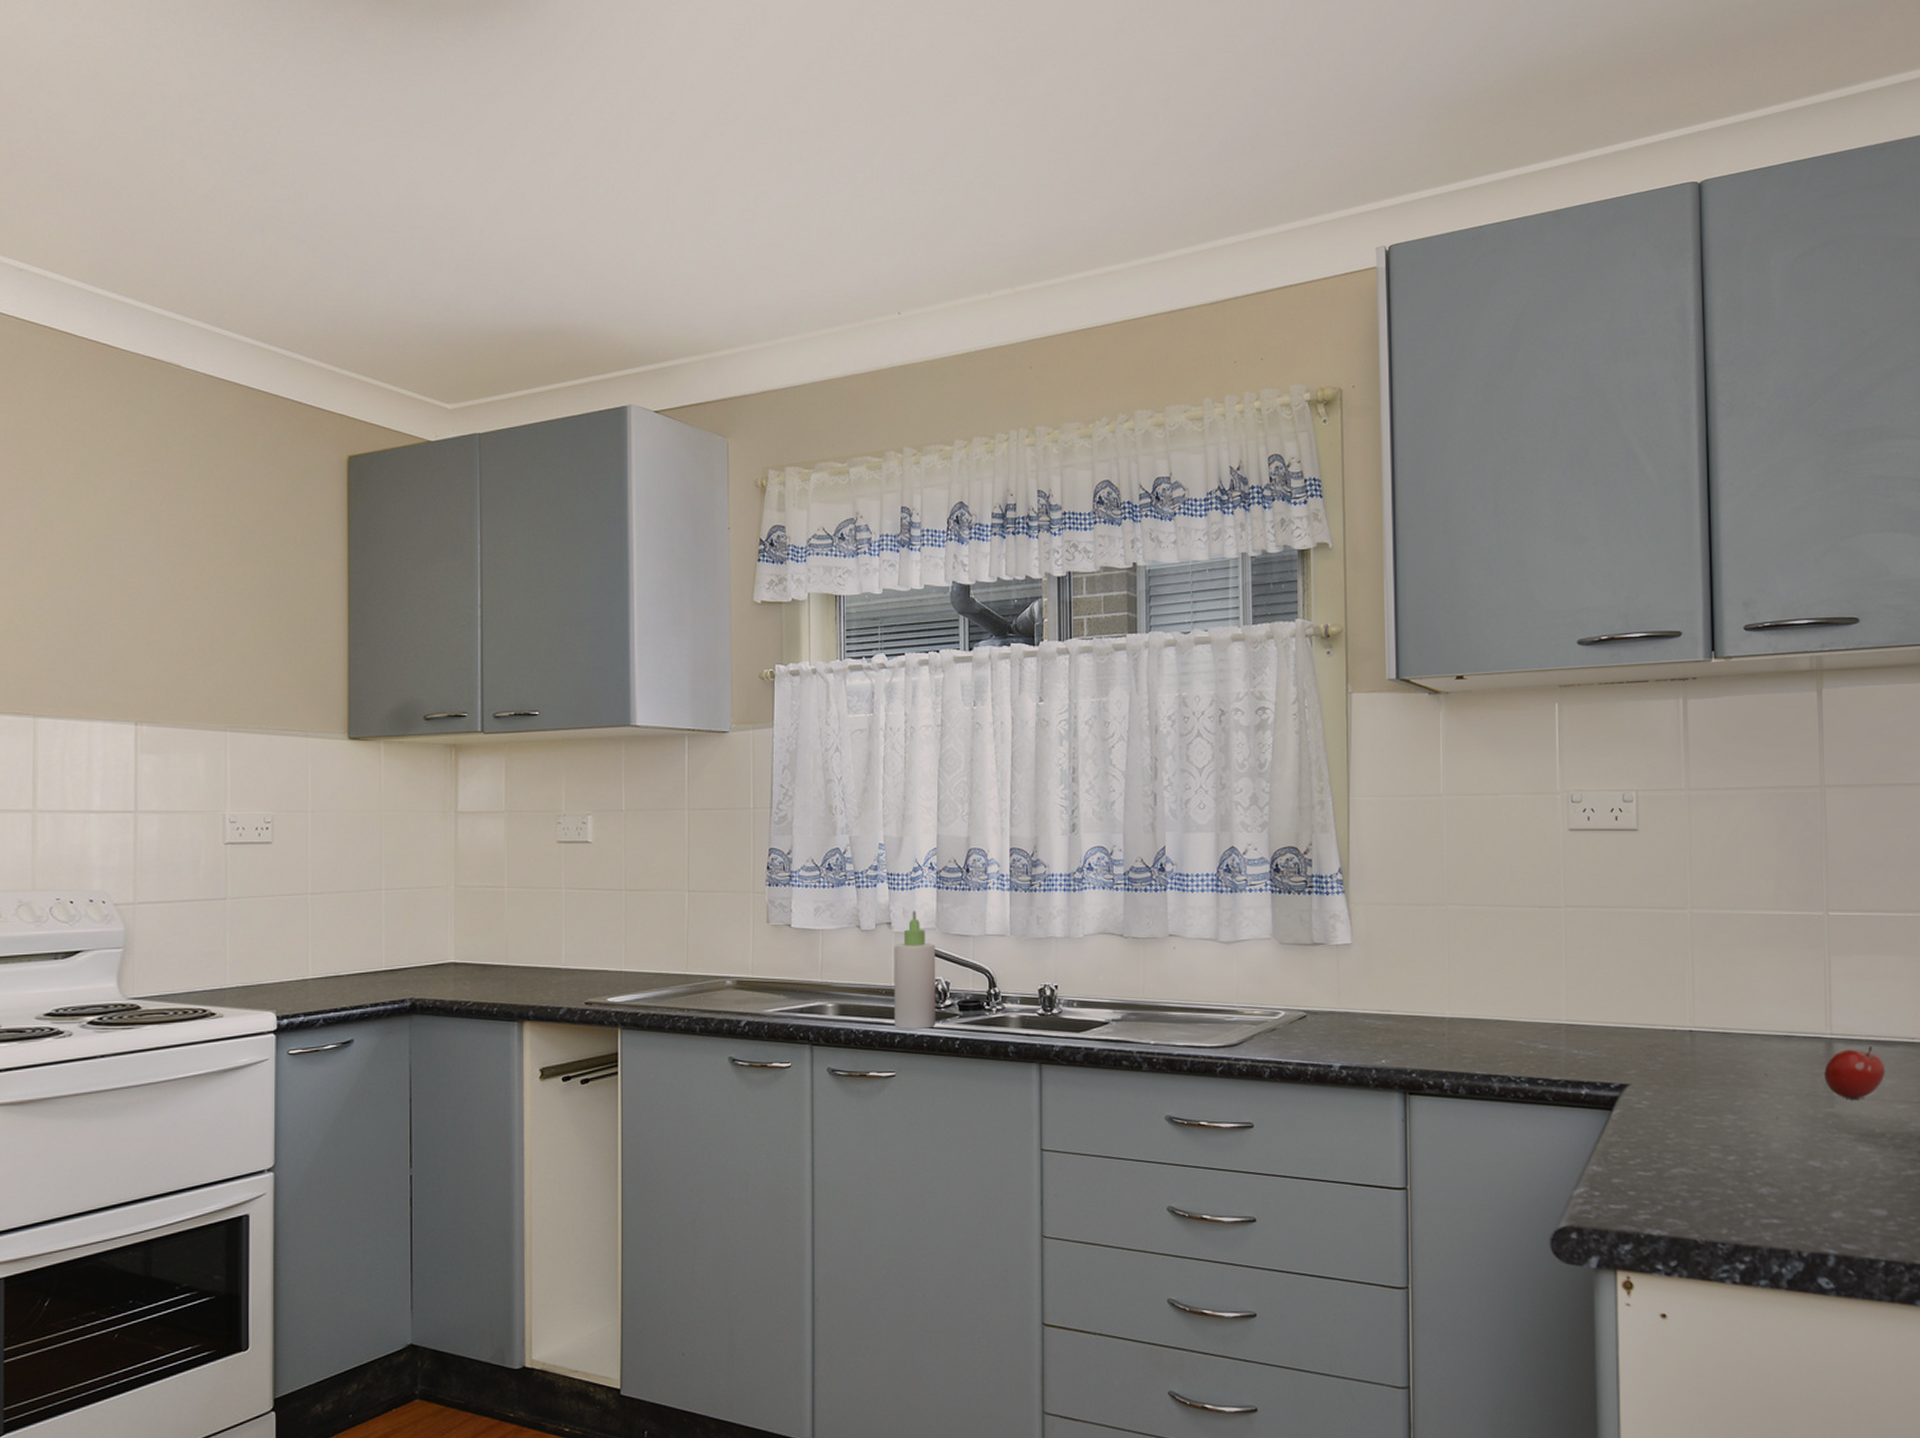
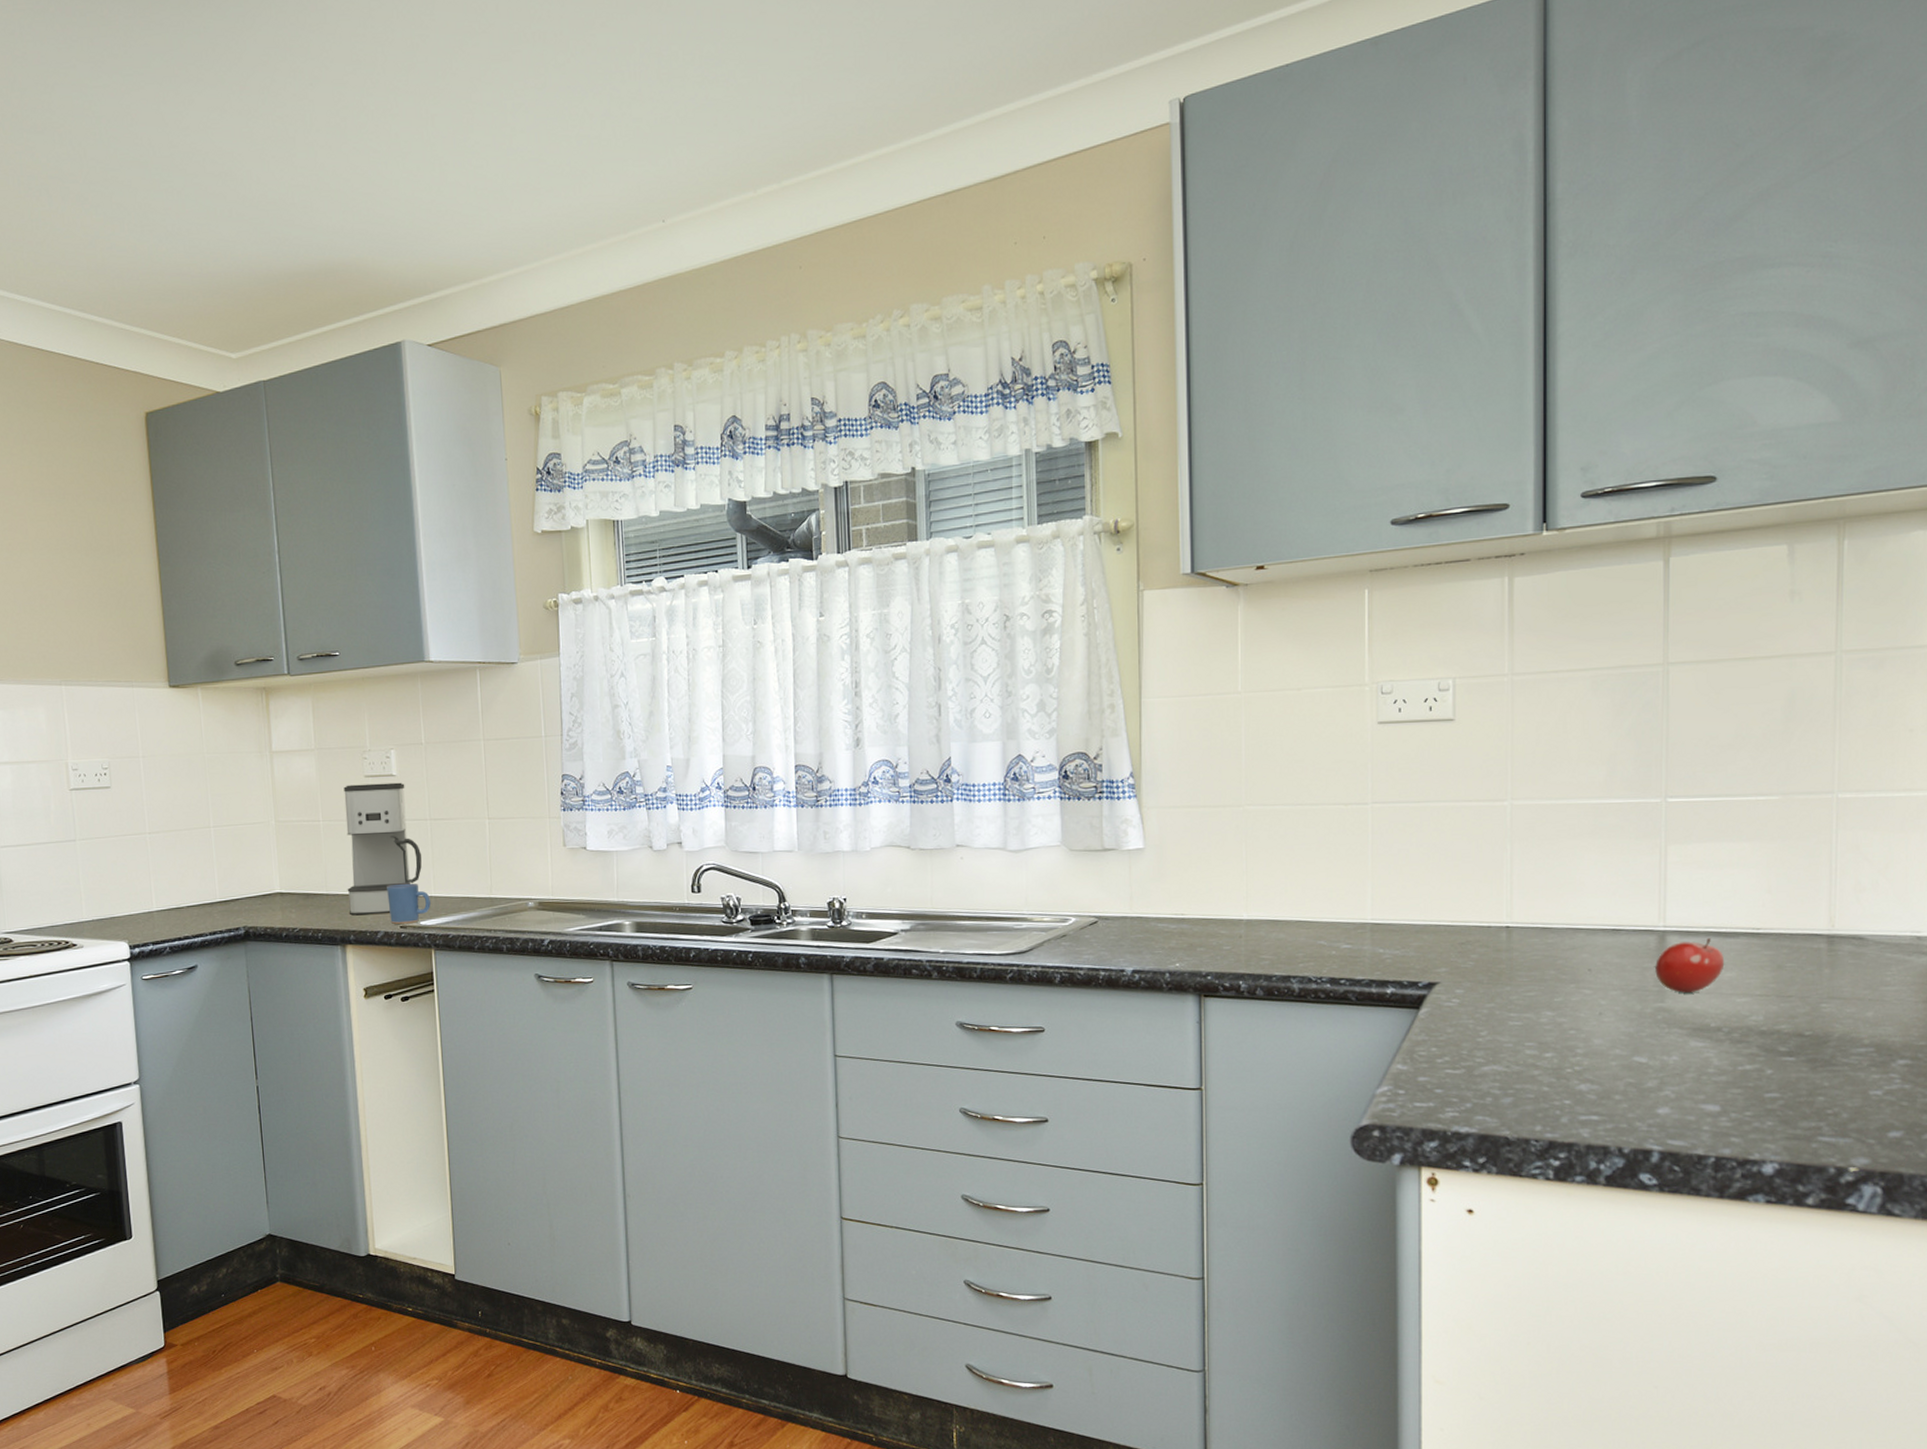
coffee maker: none [529,850,614,990] -> present [343,782,422,916]
mug: none [573,956,620,1001] -> present [387,883,431,925]
bottle: present [894,911,936,1030] -> none [685,830,729,945]

